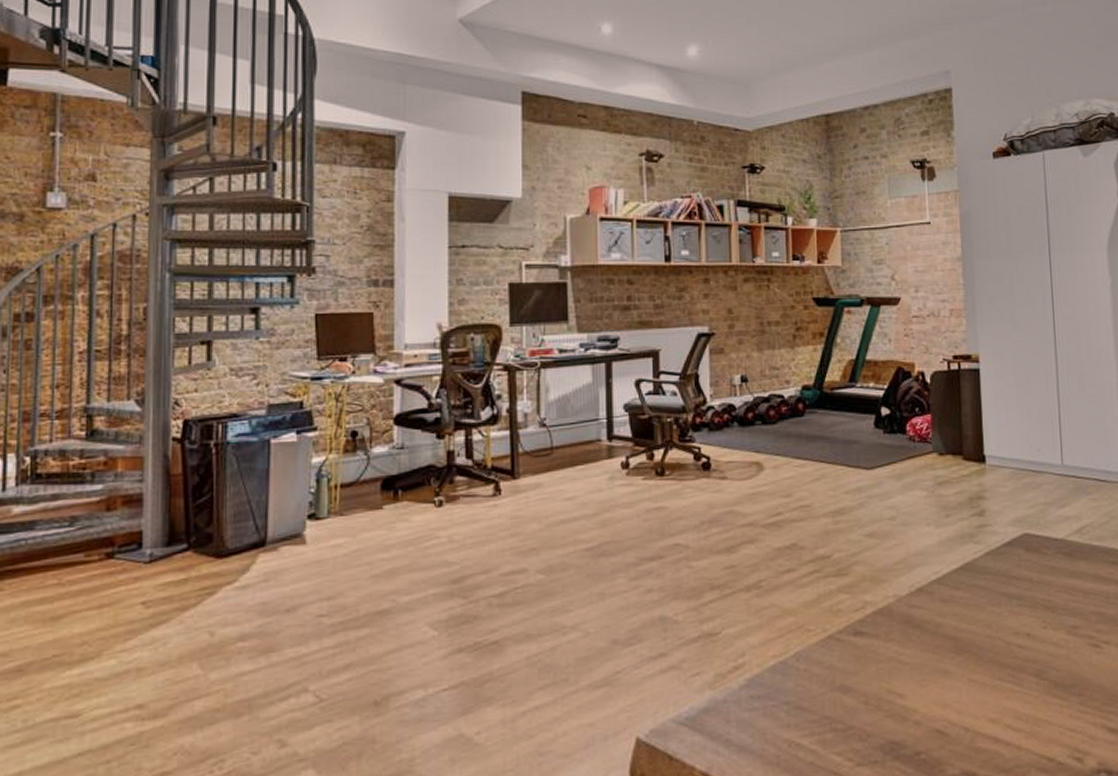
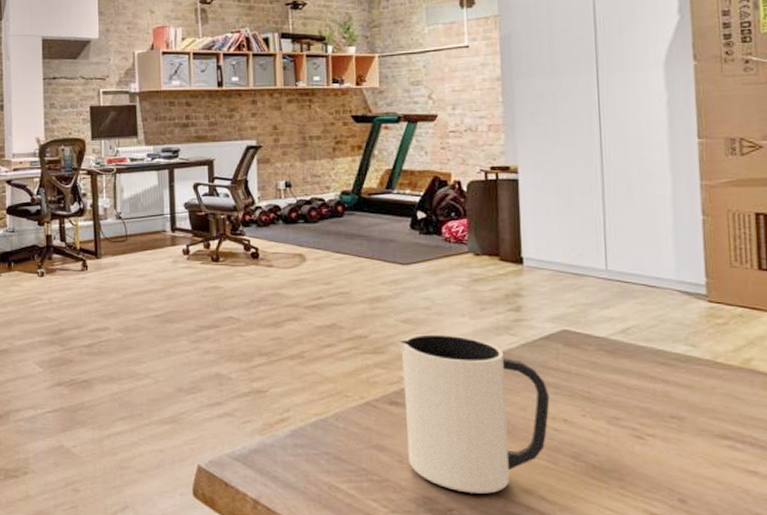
mug: none [862,547,1014,731] -> present [397,334,550,494]

